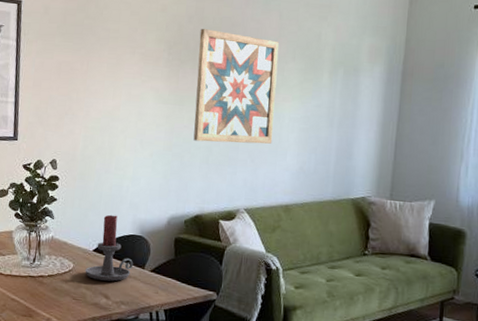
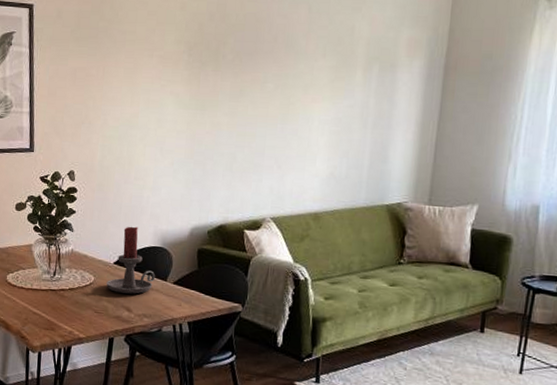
wall art: present [193,29,279,144] -> none [216,27,308,149]

